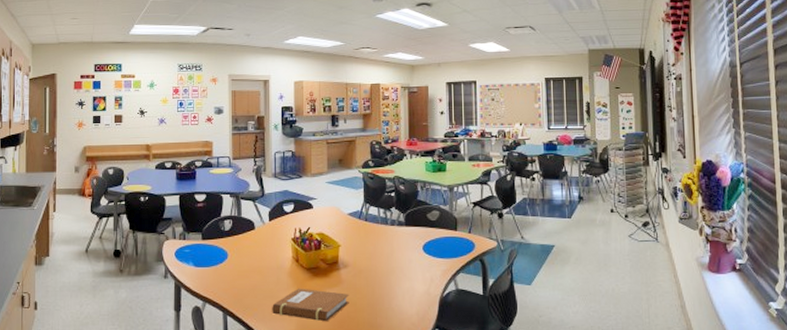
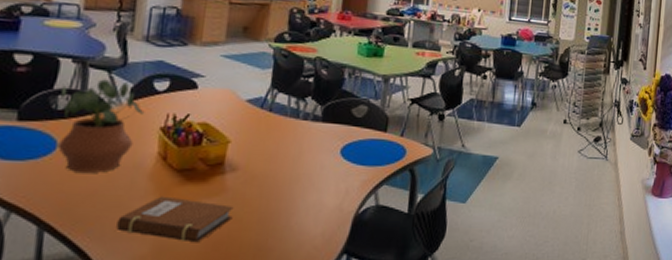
potted plant: none [226,207,280,273] -> present [58,79,145,173]

